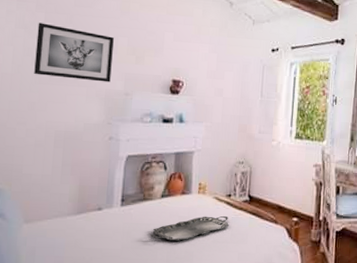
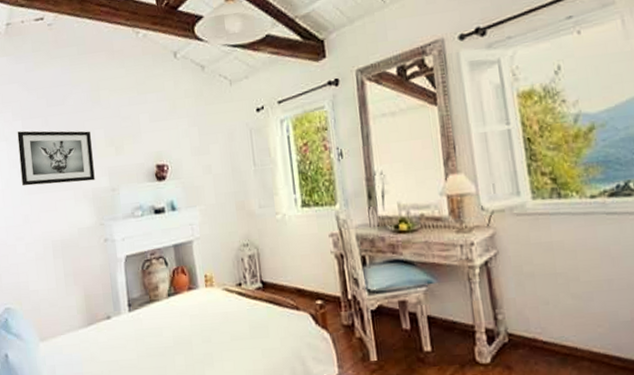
serving tray: present [151,216,229,241] -> none [164,309,246,344]

